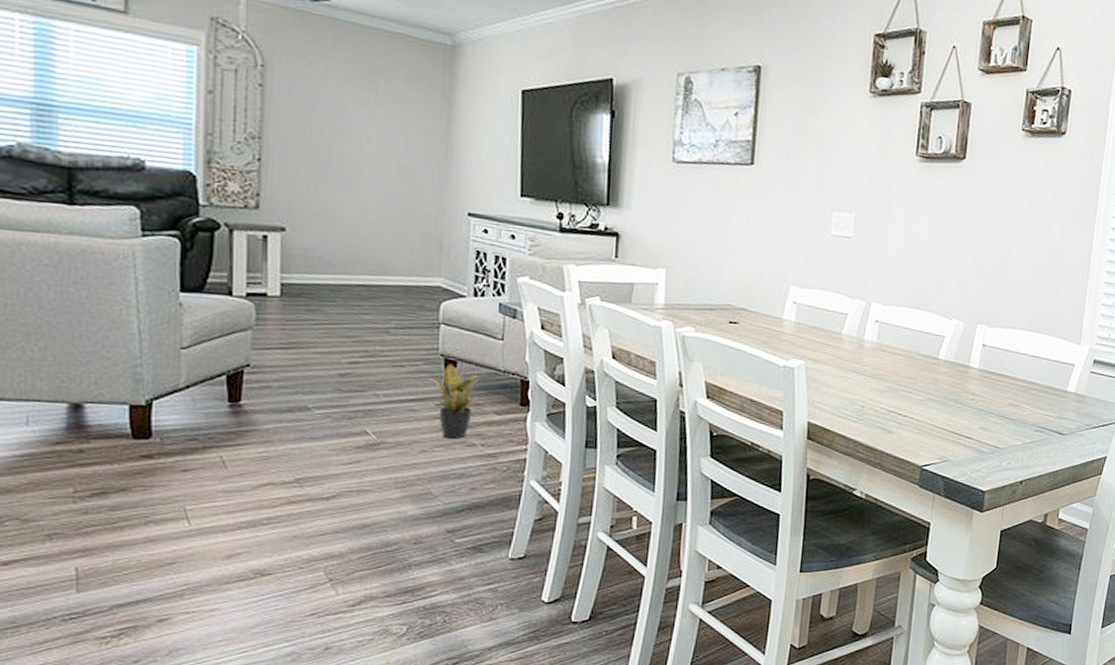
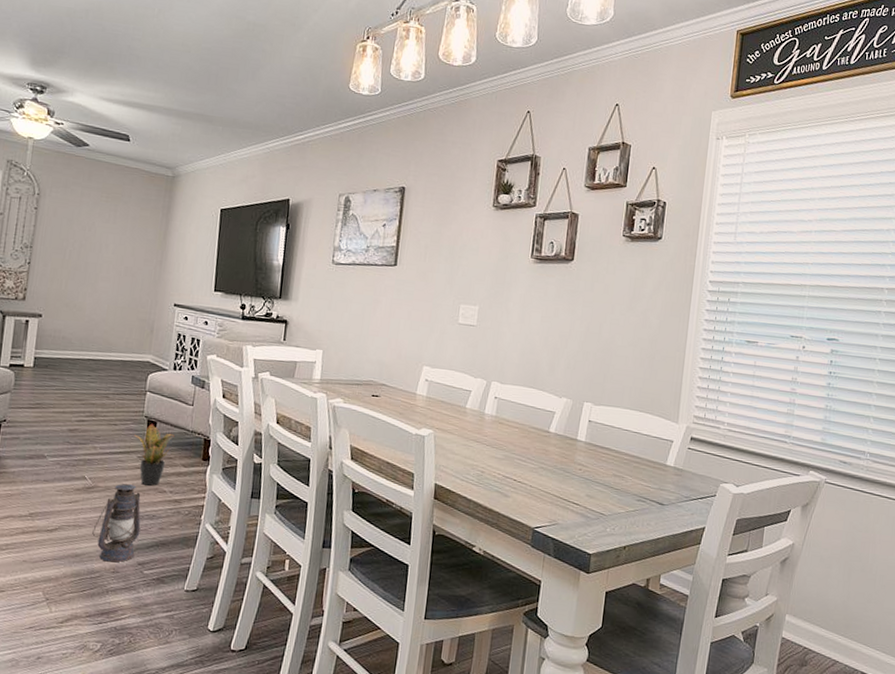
lantern: none [383,438,447,532] -> present [92,484,141,563]

